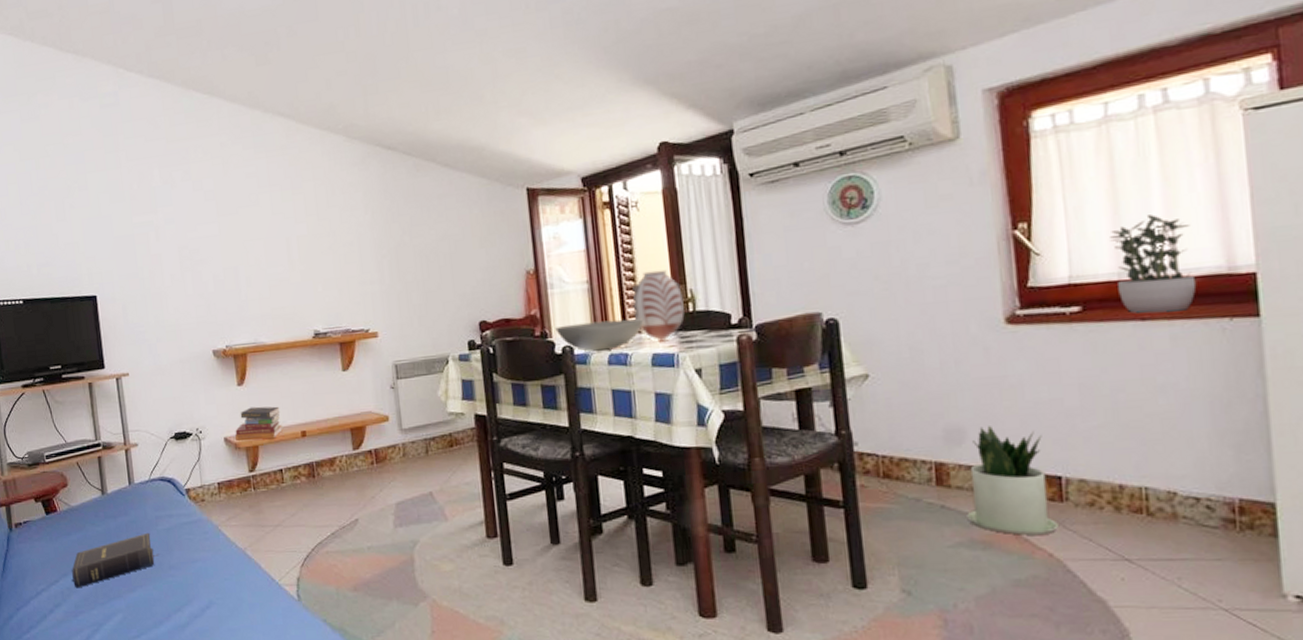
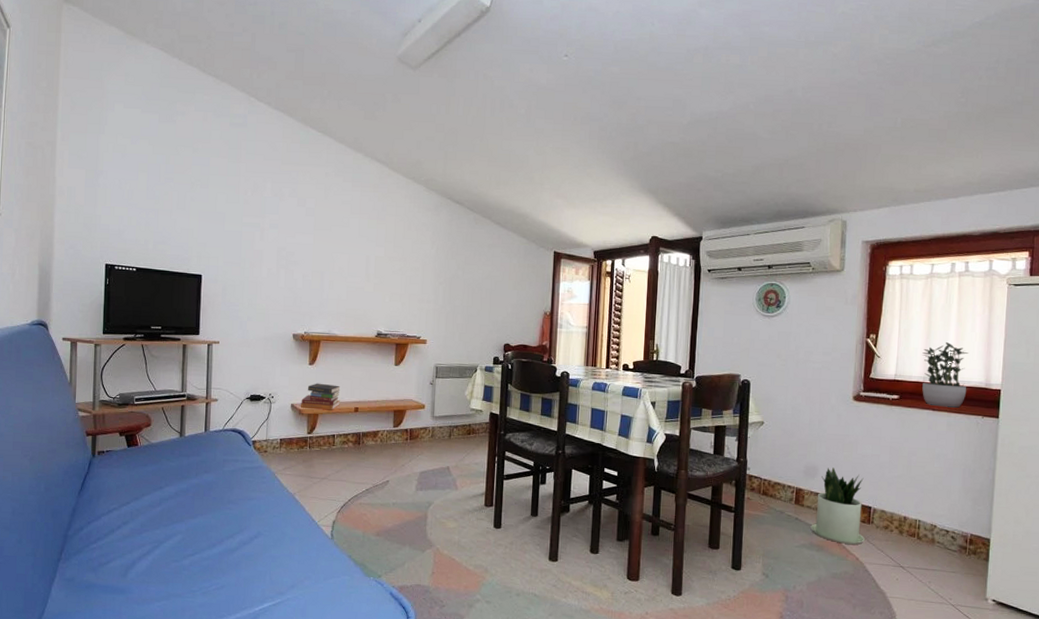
book: present [72,532,159,589] -> none [142,471,222,511]
bowl: present [555,319,644,352] -> none [558,356,622,379]
vase: present [632,269,685,342] -> none [615,326,651,379]

